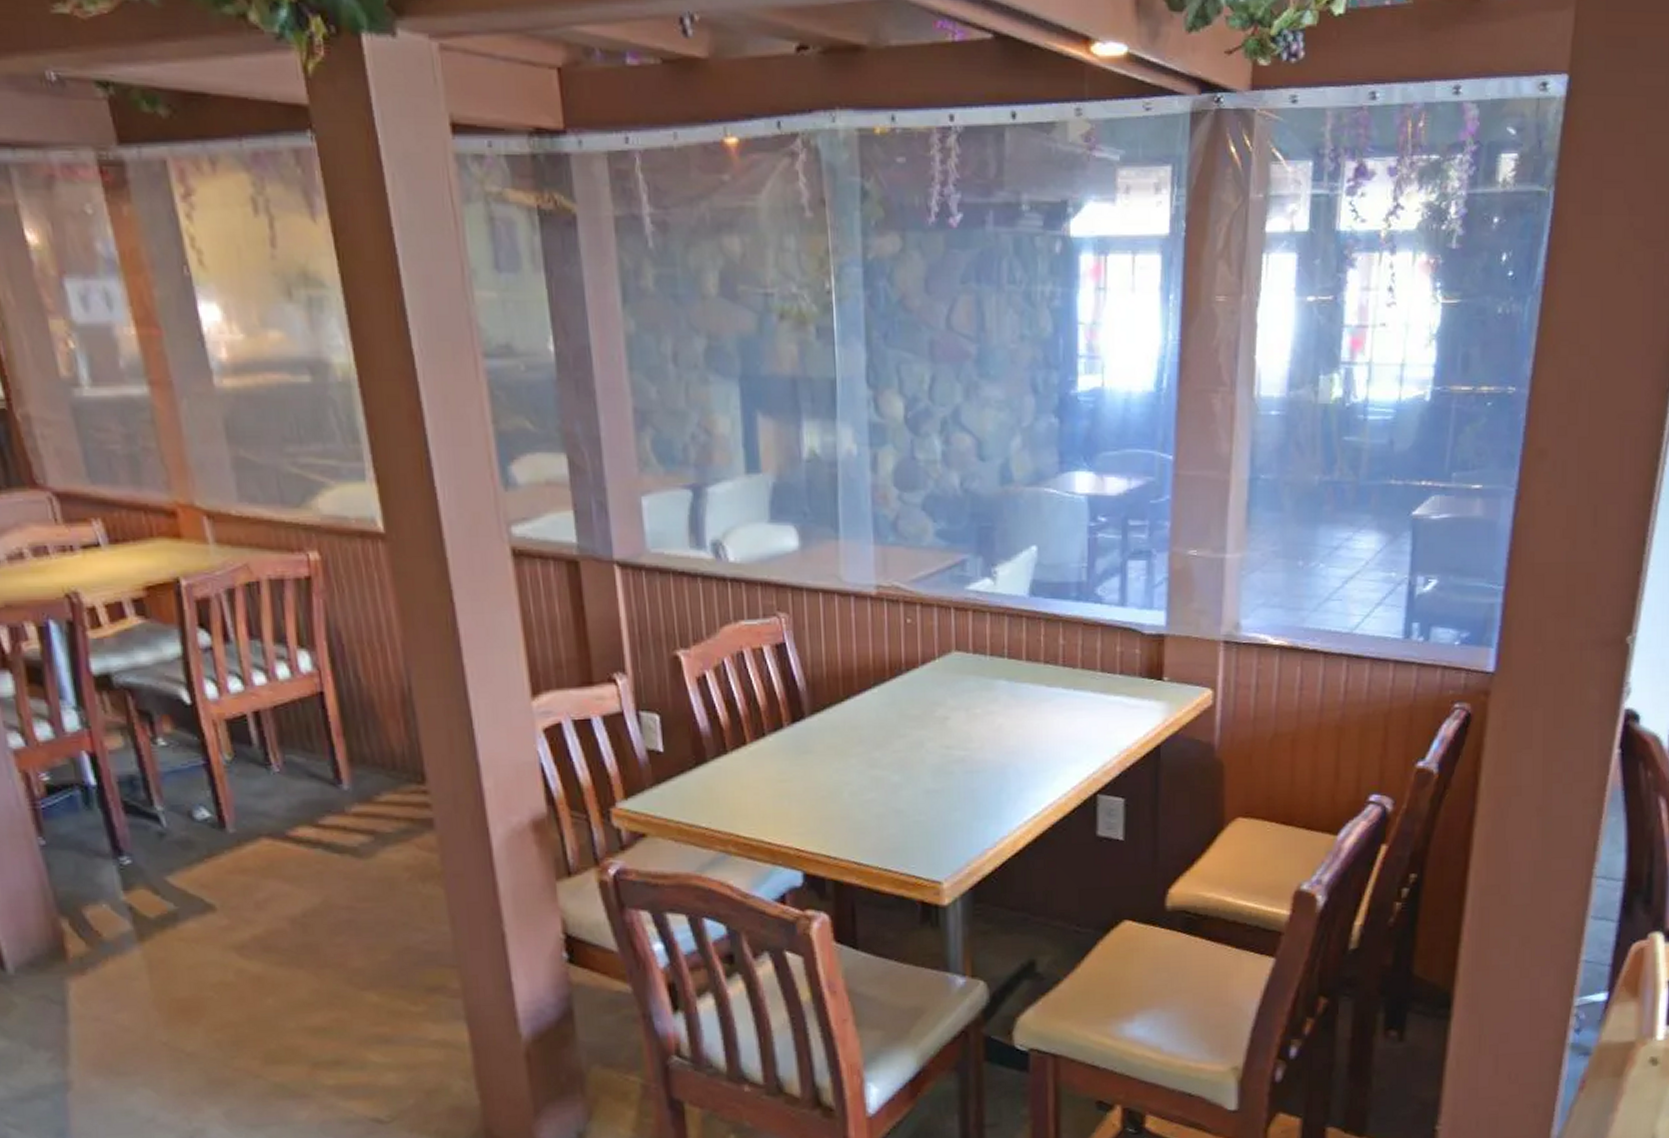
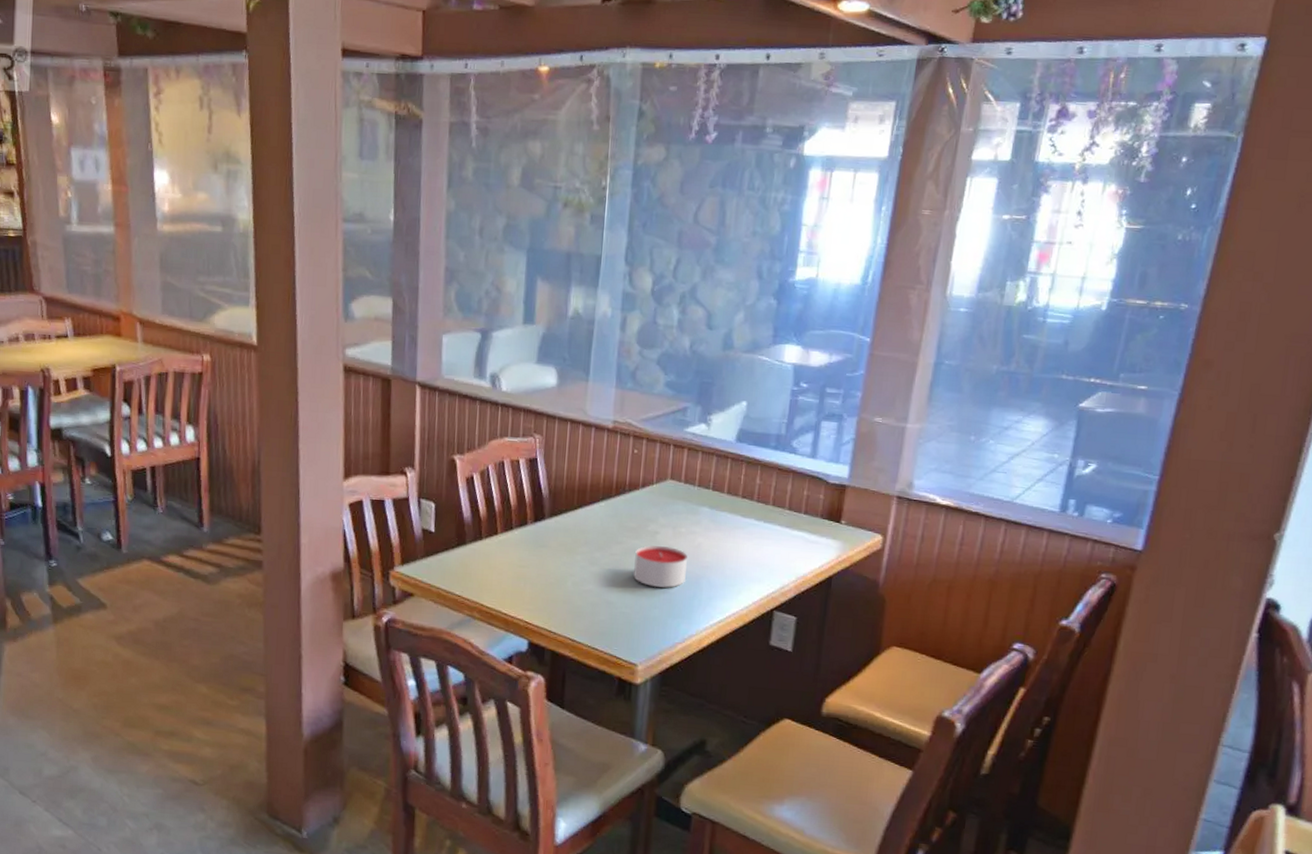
candle: none [923,734,988,785] -> present [633,545,687,588]

